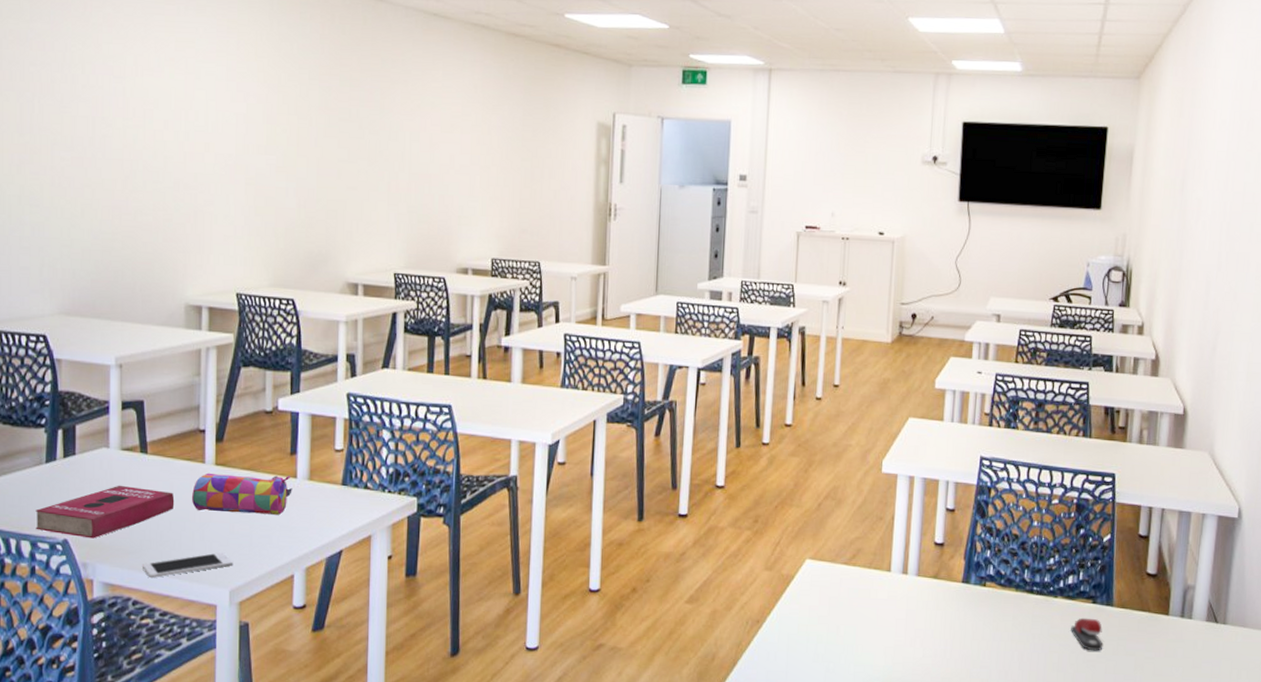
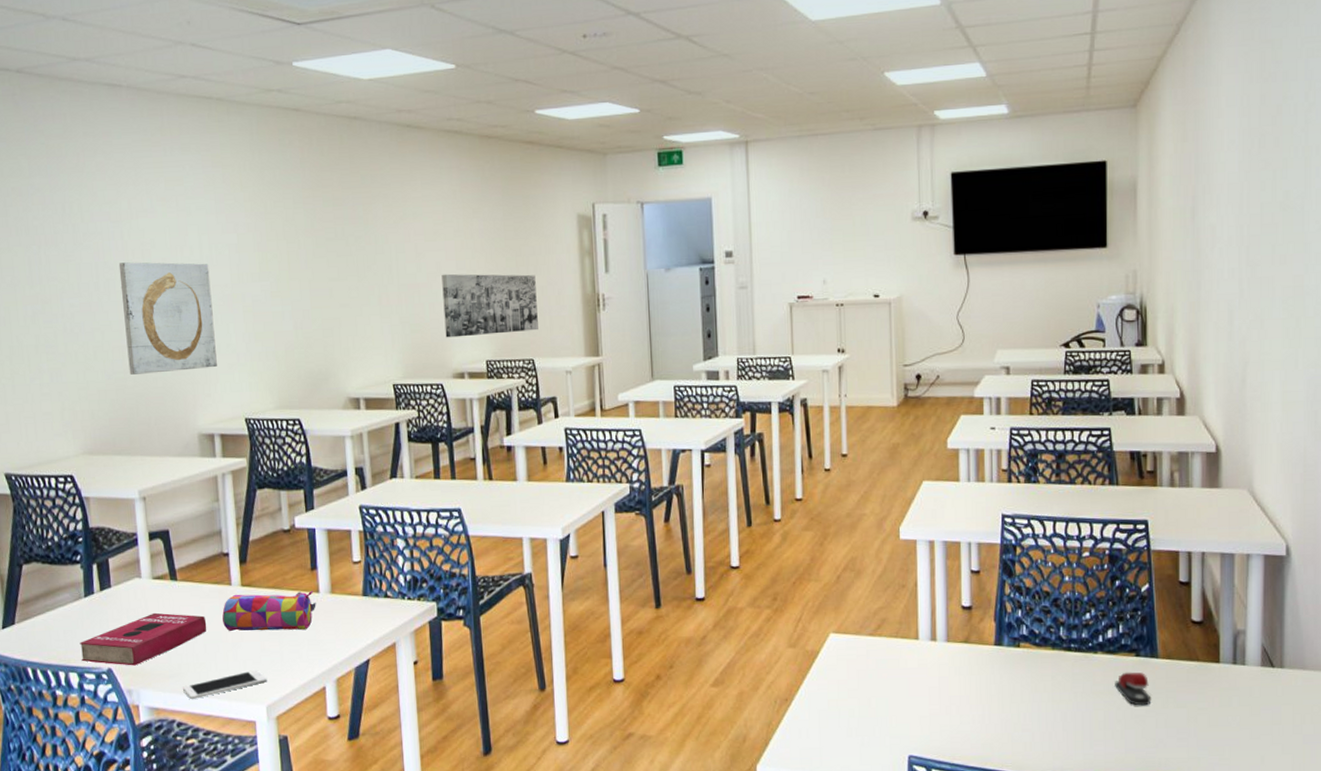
wall art: none [117,120,214,238] -> present [118,262,217,375]
wall art: none [452,167,549,234] -> present [441,273,538,338]

